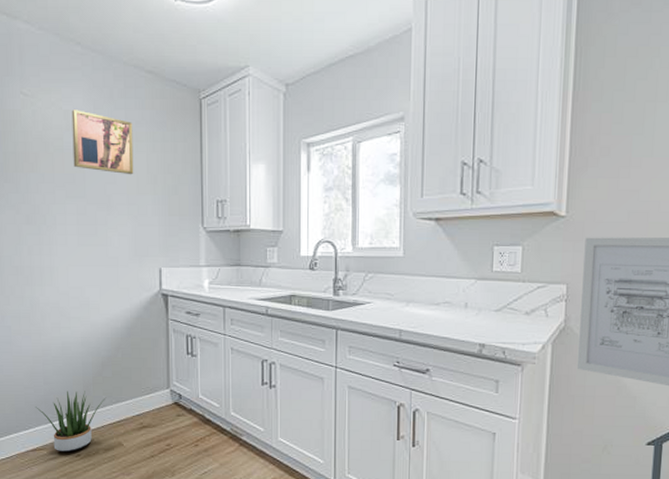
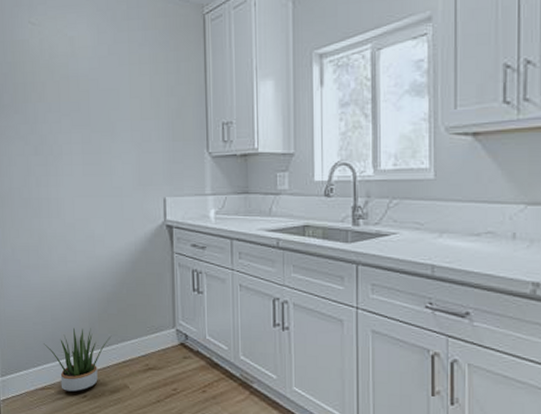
wall art: present [71,110,134,175] -> none [76,35,137,100]

